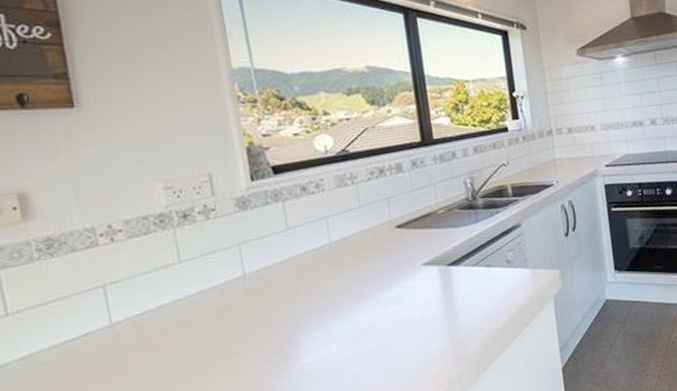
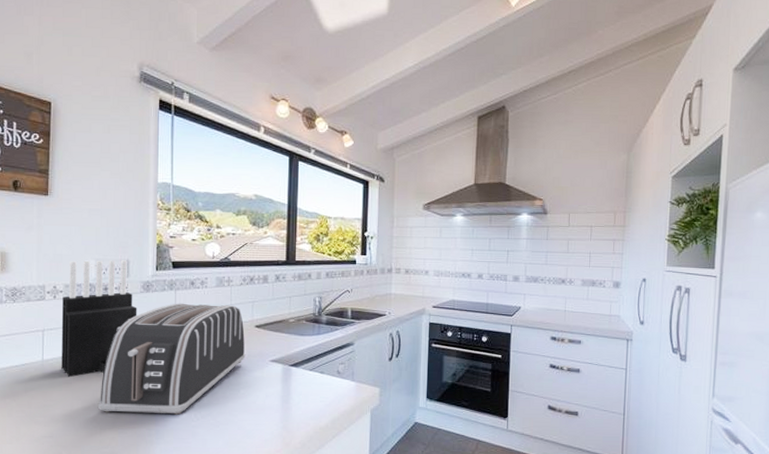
knife block: none [124,175,236,339] -> present [61,260,137,378]
toaster: none [201,206,390,372] -> present [98,303,246,415]

